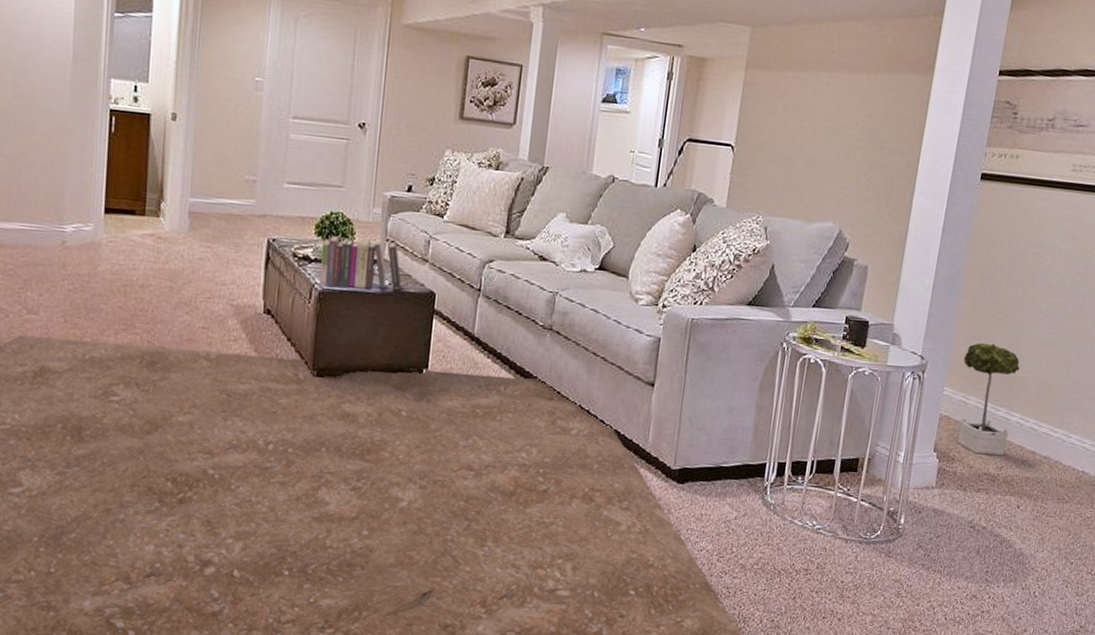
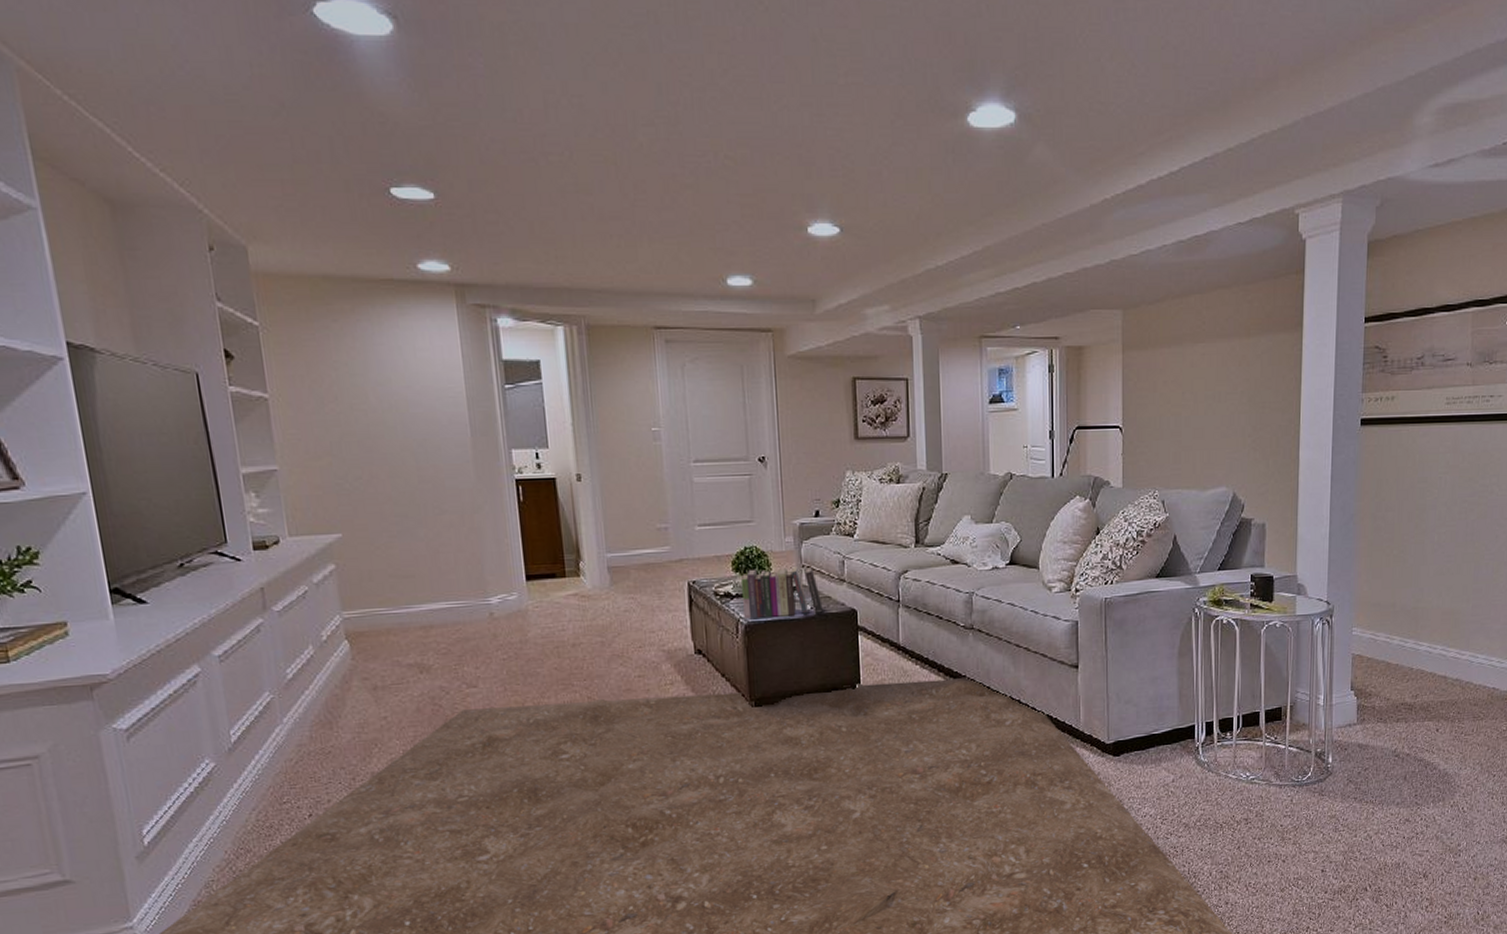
potted tree: present [958,342,1020,456] -> none [1367,579,1422,687]

